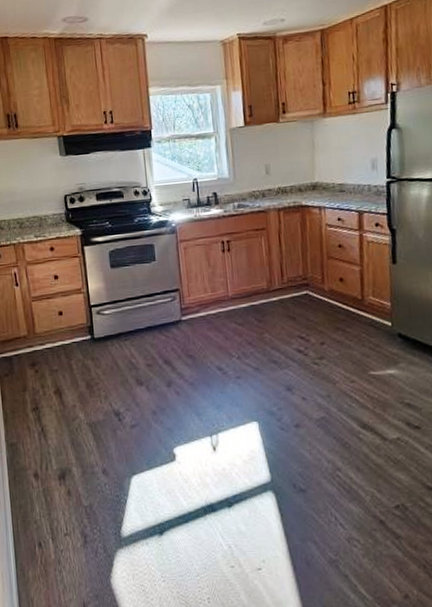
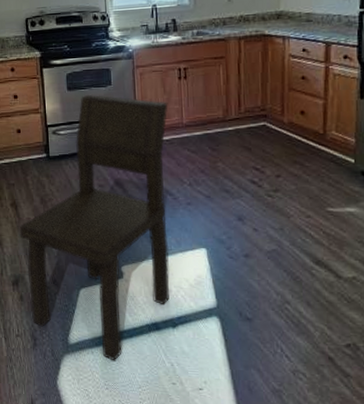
dining chair: none [65,271,224,551] -> present [20,94,170,361]

